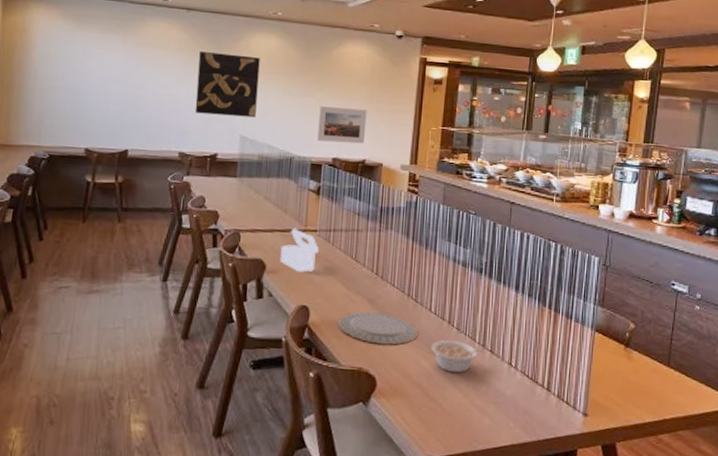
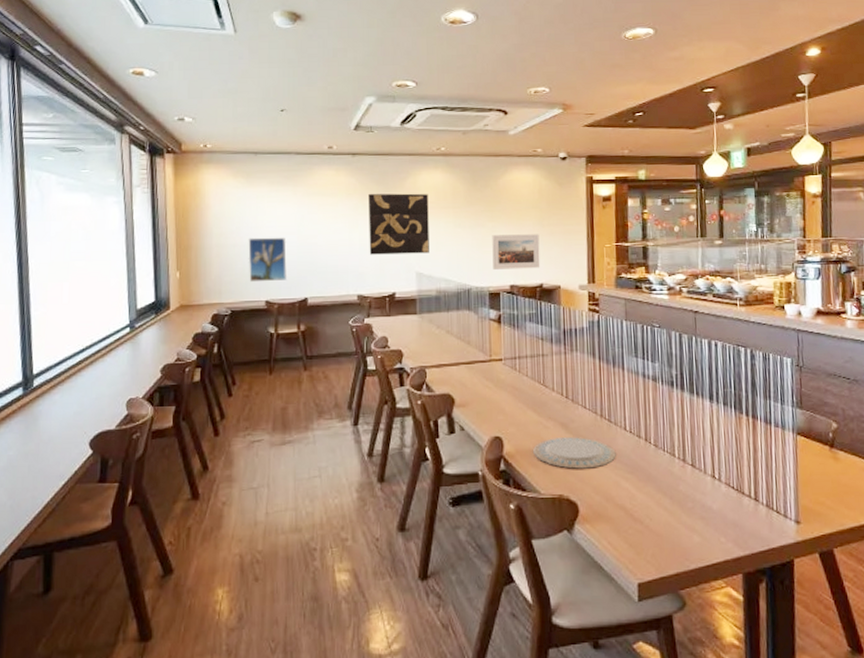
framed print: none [70,83,112,130] -> present [248,237,287,282]
box: present [280,228,319,272] -> none [468,359,506,403]
legume: present [431,340,487,373] -> none [630,458,687,492]

